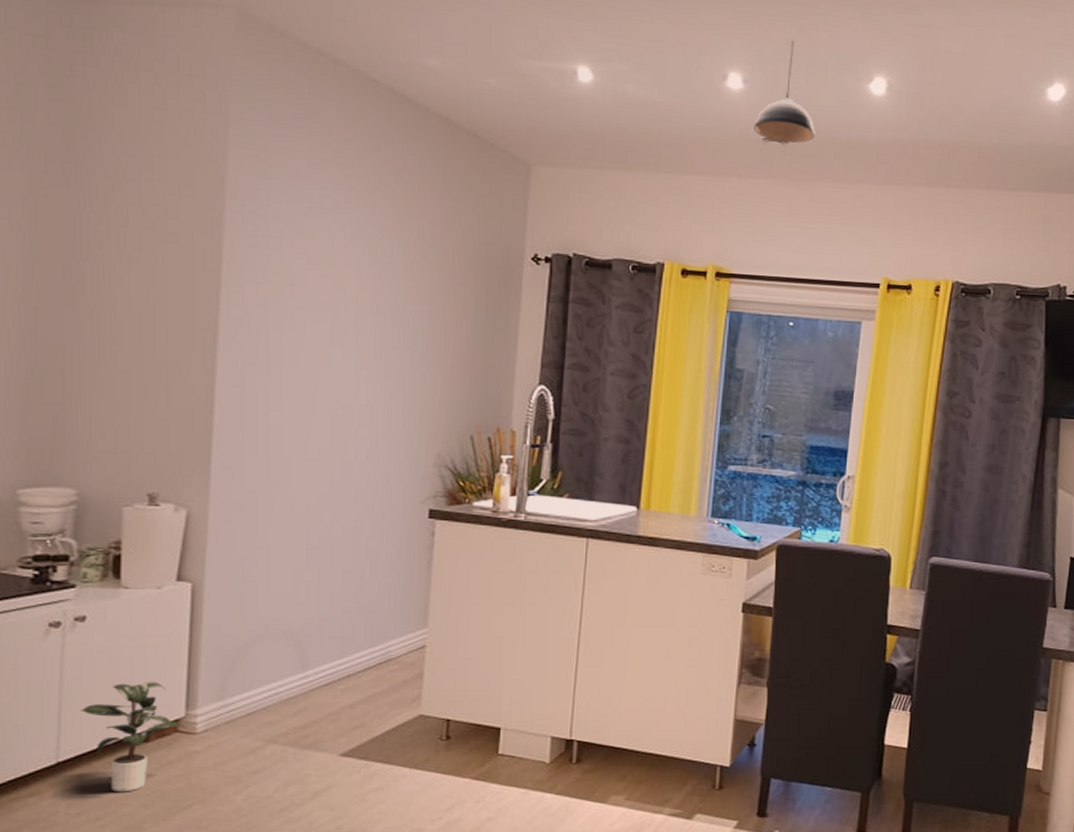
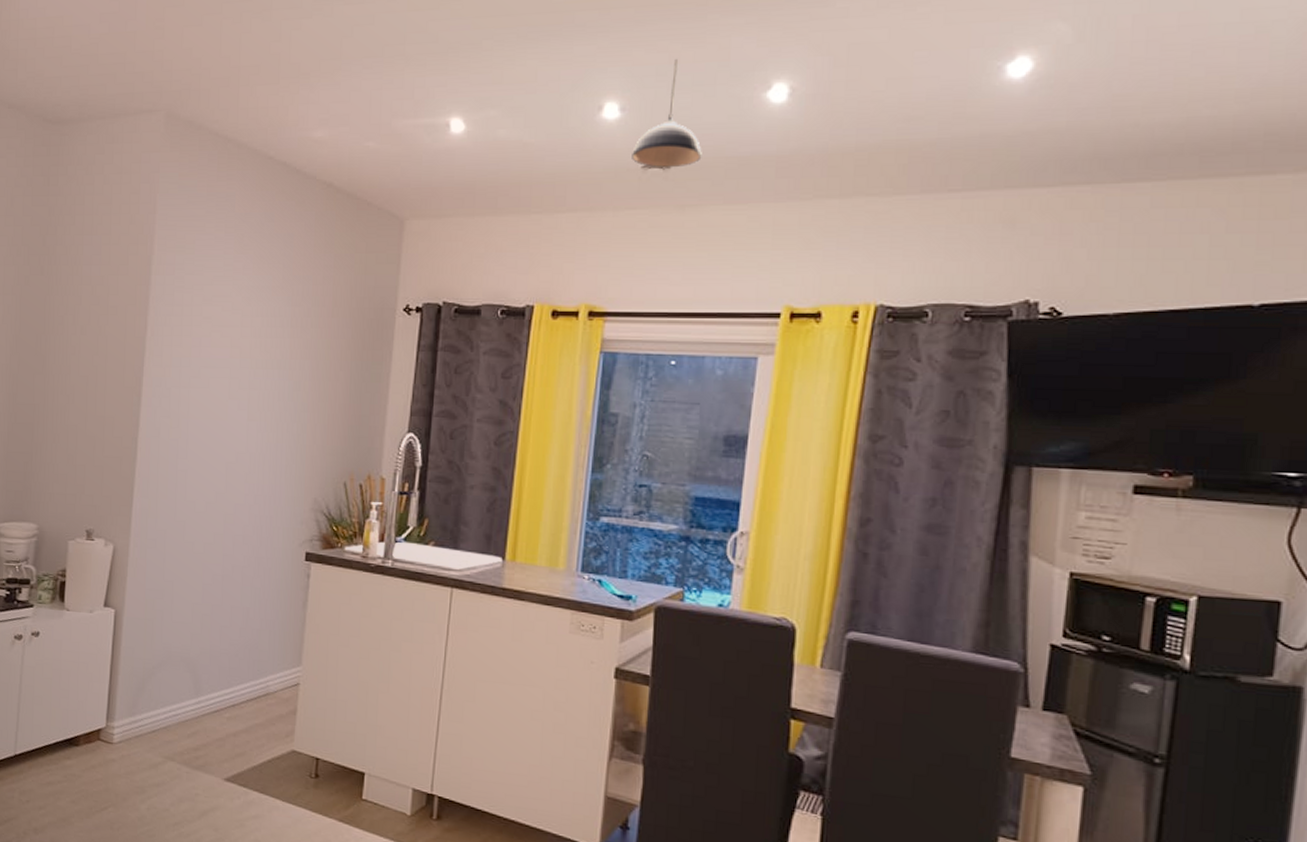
potted plant: present [81,680,185,793] -> none [33,692,105,788]

